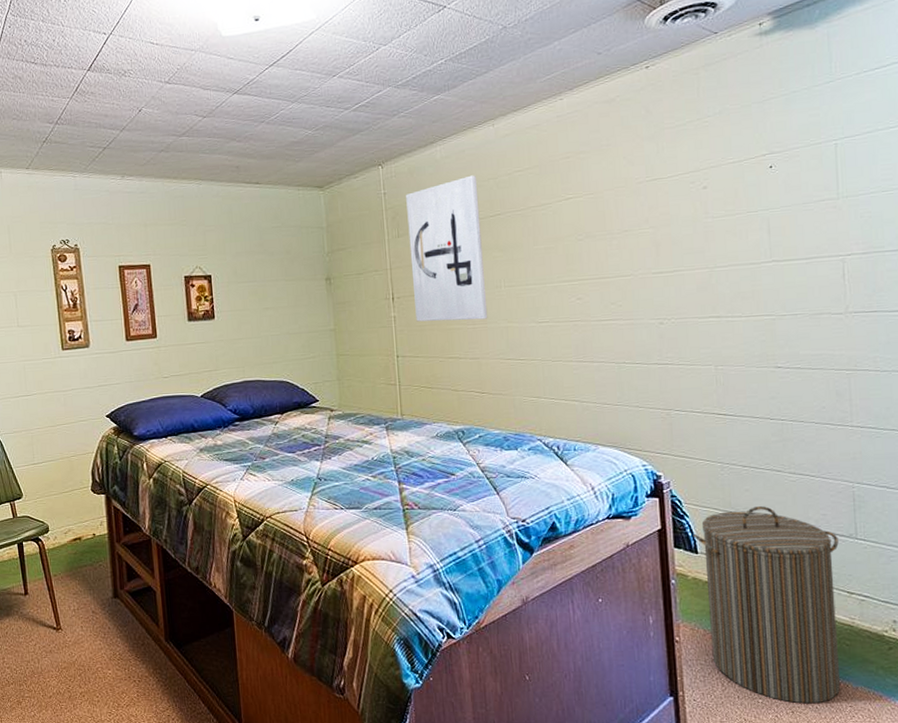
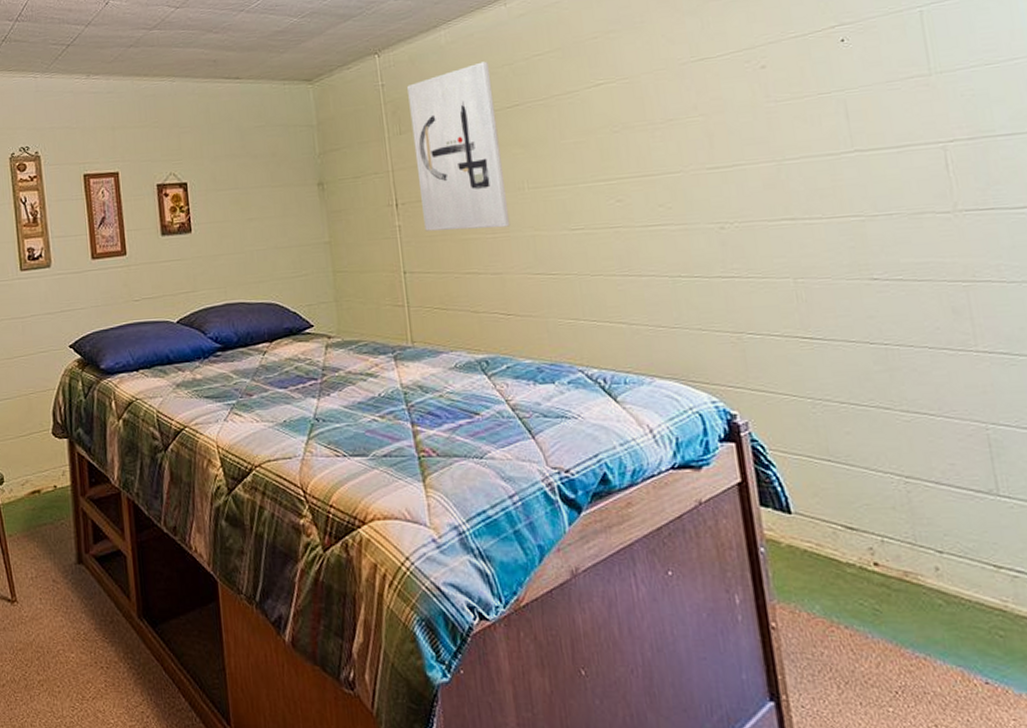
laundry hamper: present [693,506,840,704] -> none [783,453,998,715]

